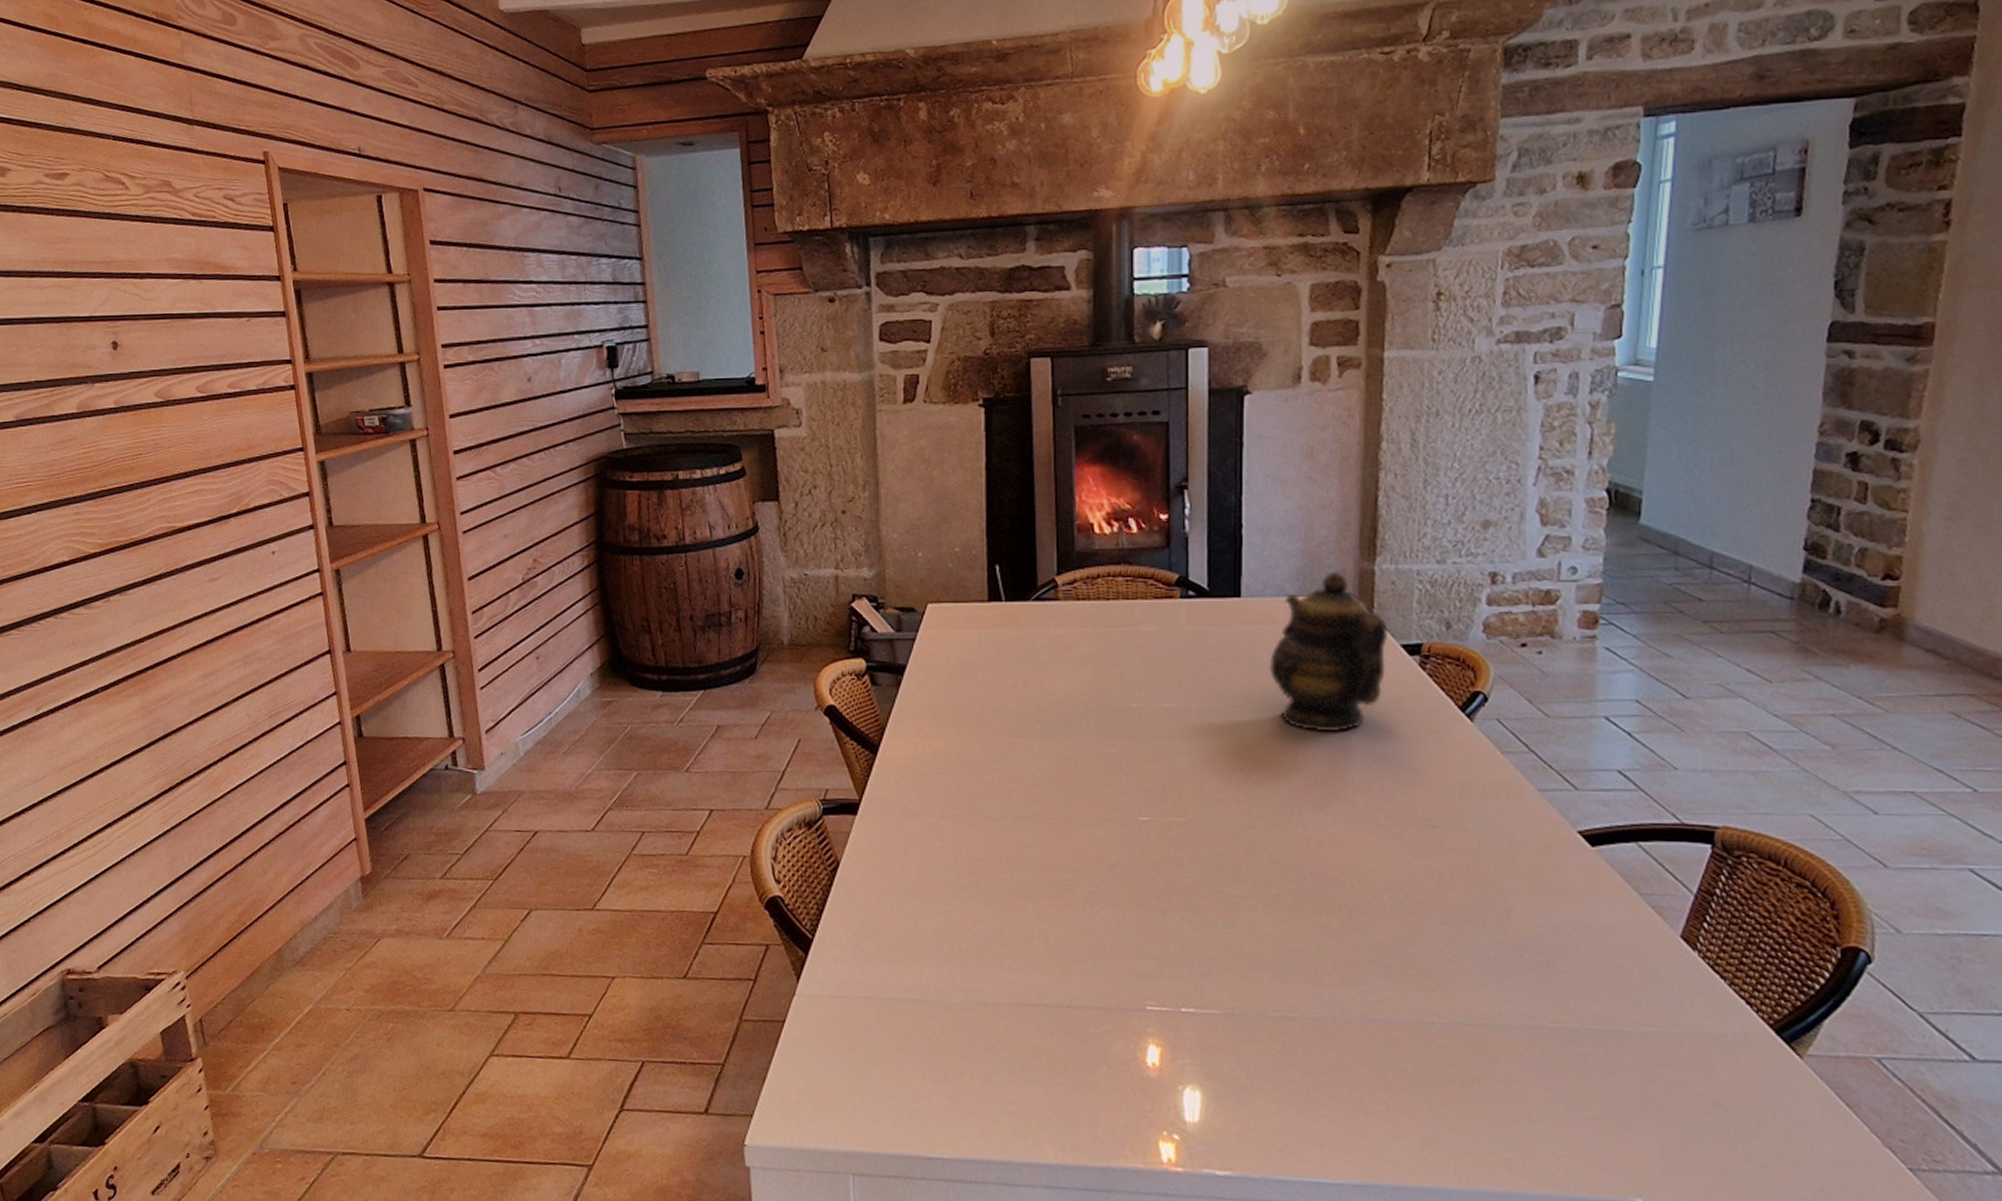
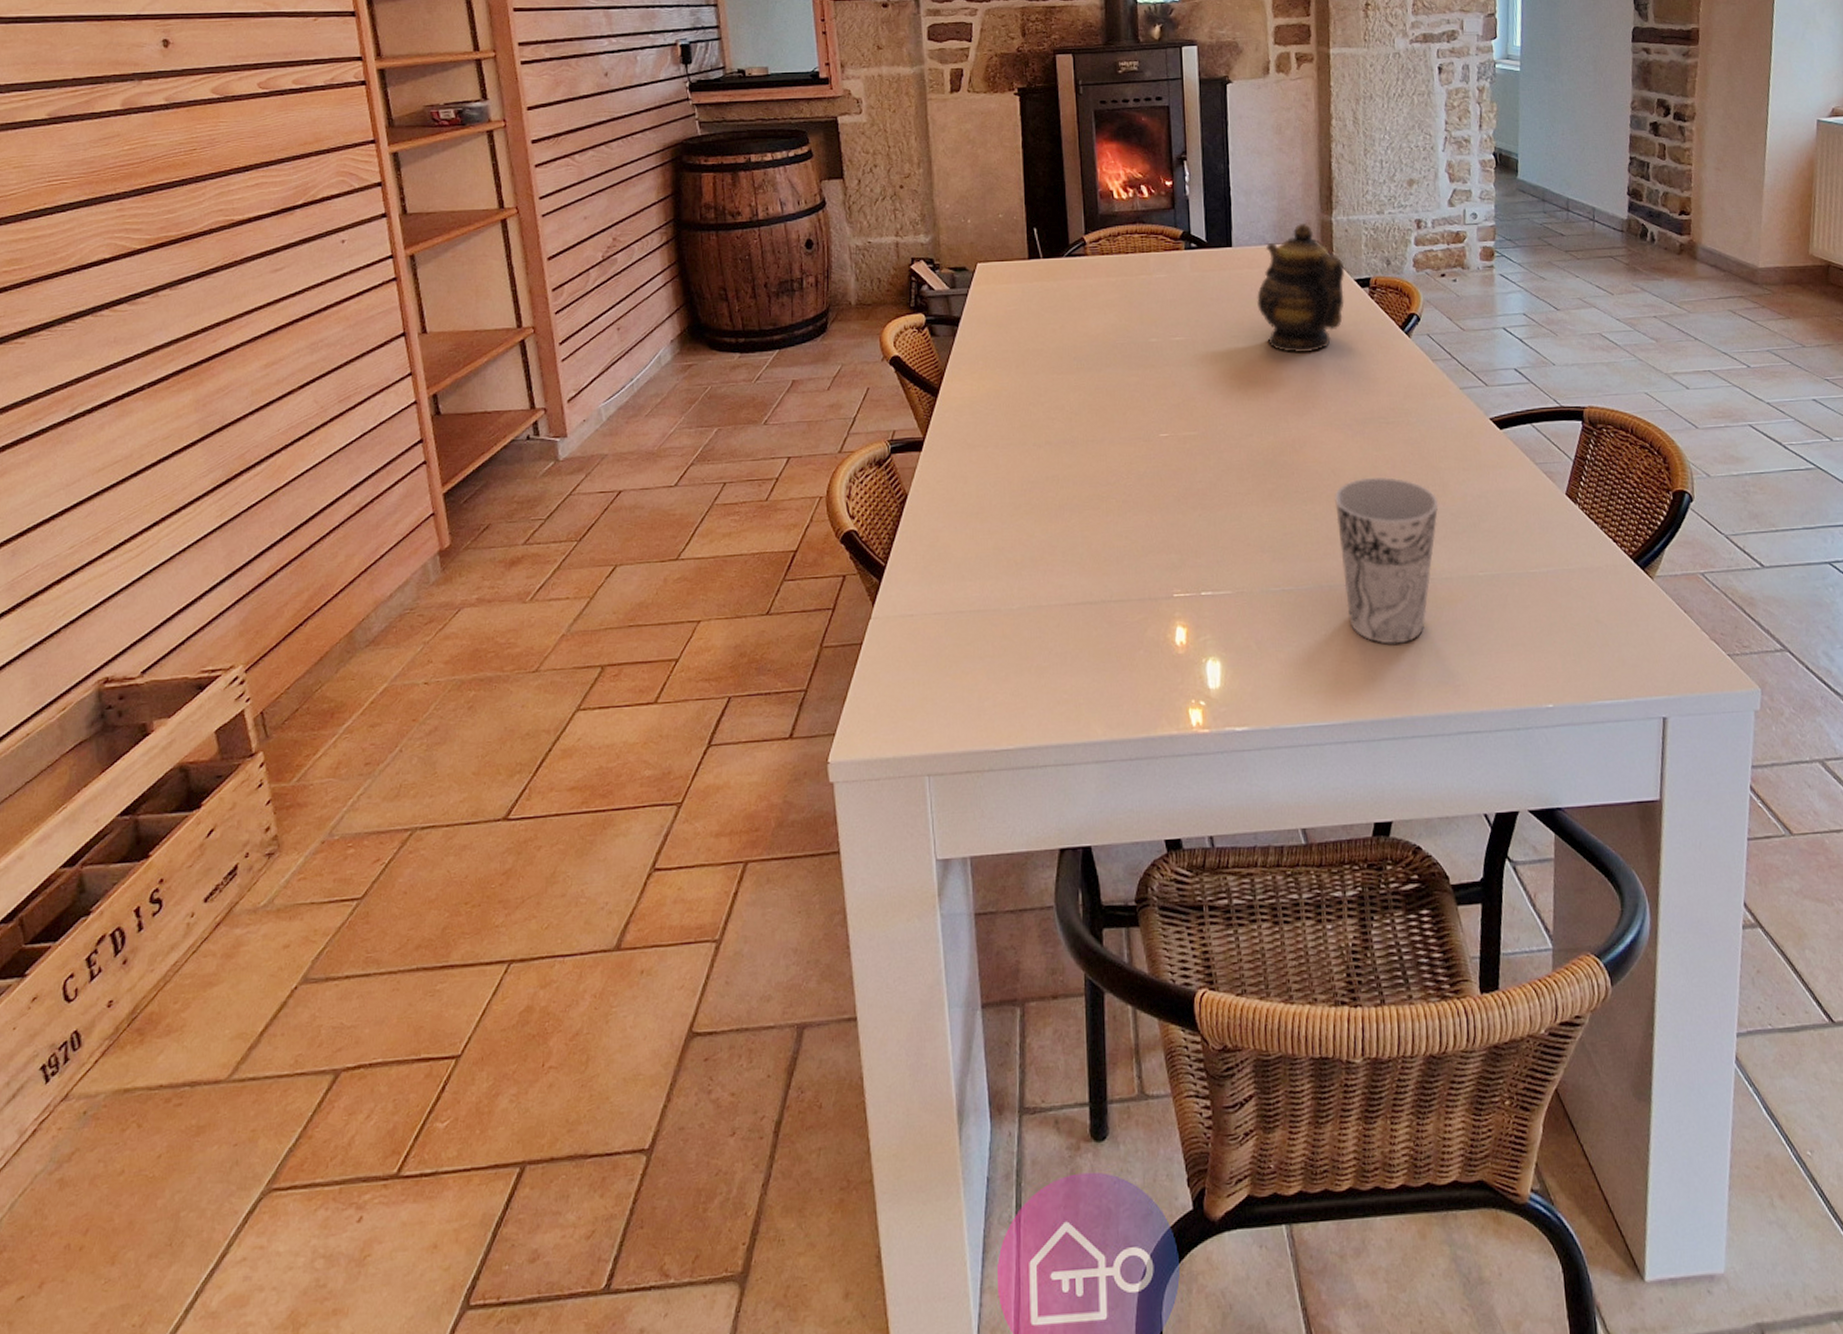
cup: none [1359,891,1499,1099] -> present [1335,477,1439,644]

